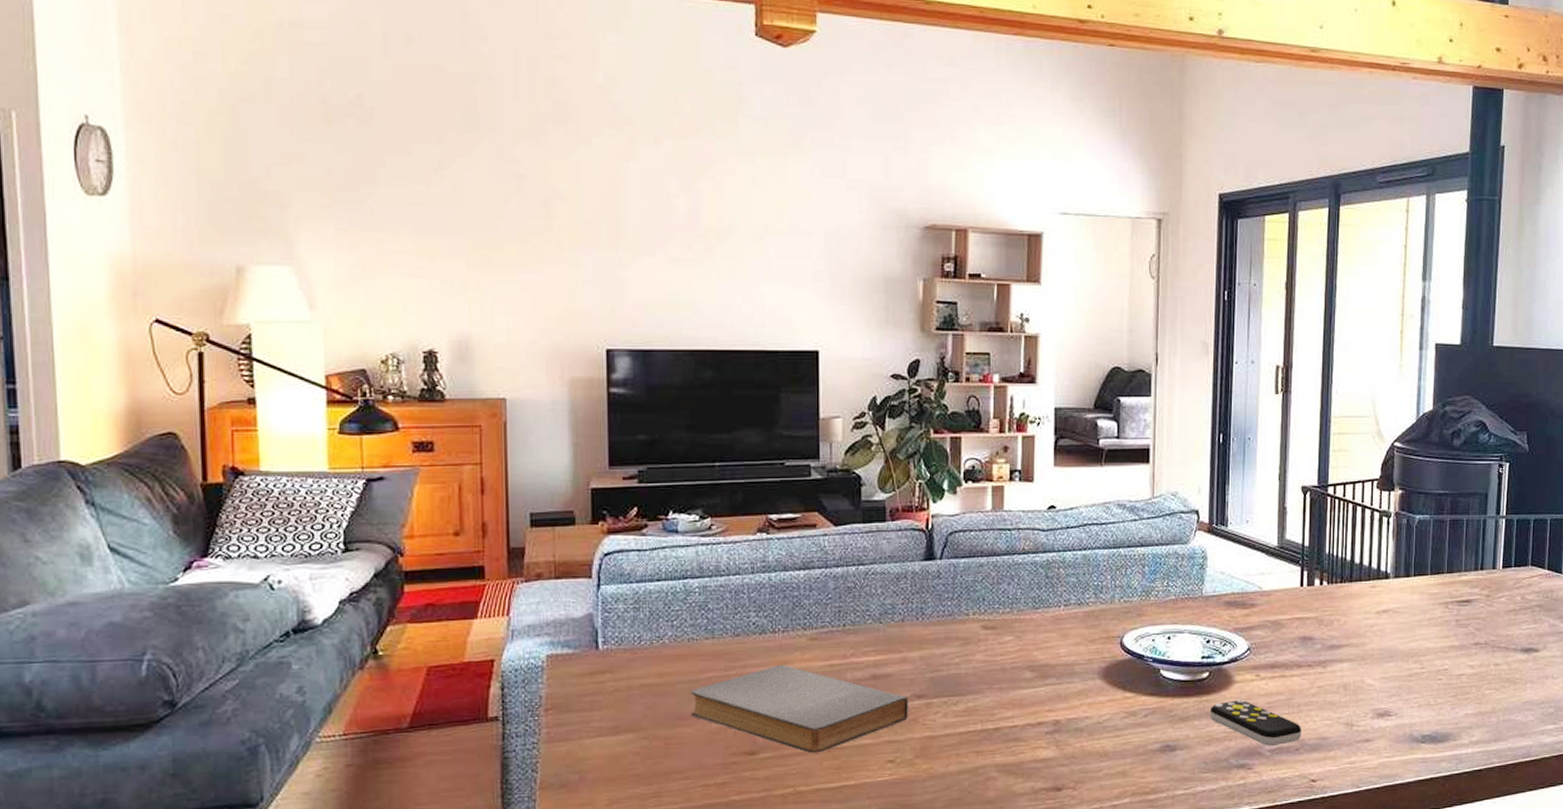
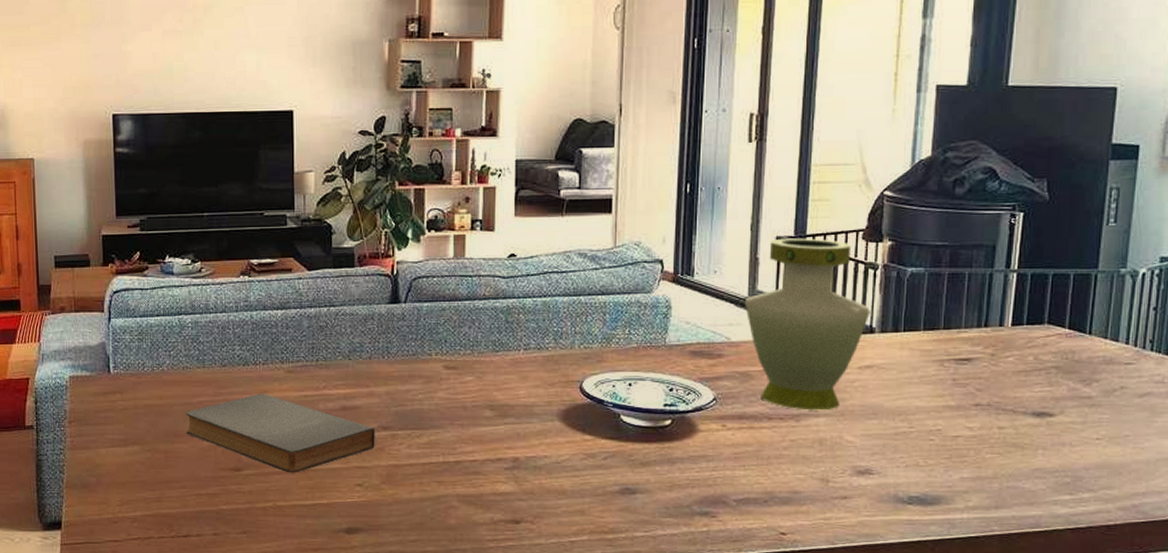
remote control: present [1209,699,1301,746] -> none [671,448,770,496]
vase: none [1275,487,1385,657] -> present [745,238,870,411]

